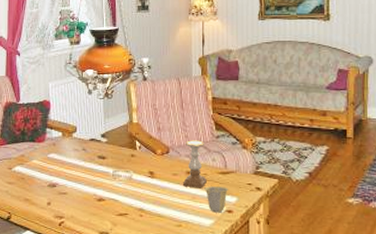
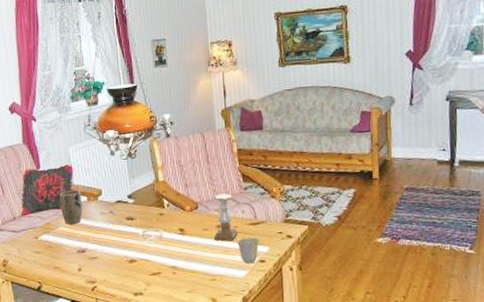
plant pot: none [35,125,57,158] -> present [59,190,83,225]

